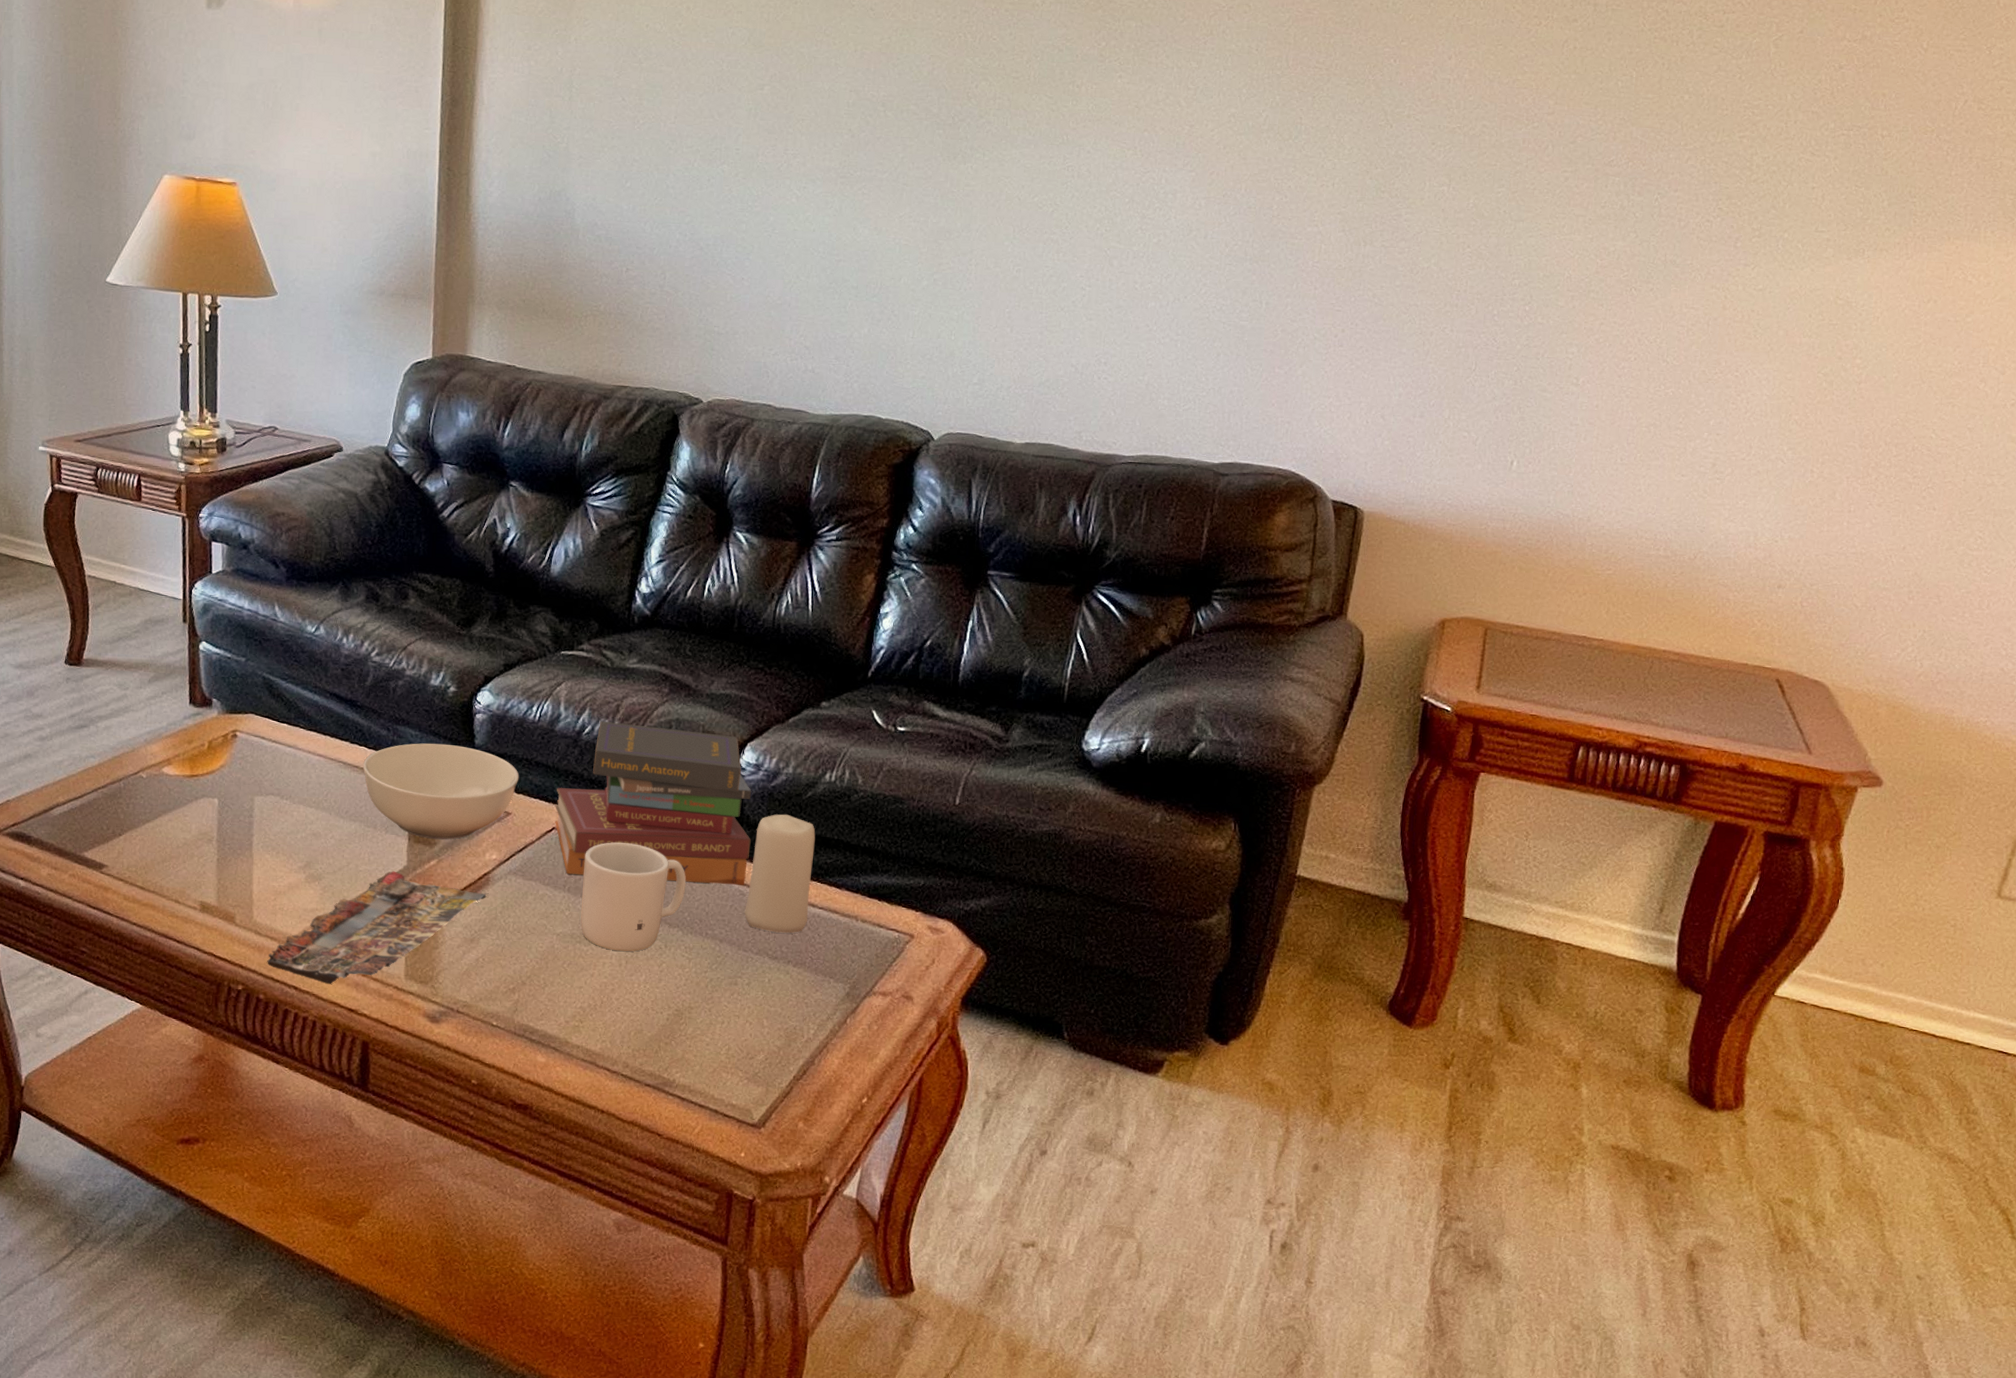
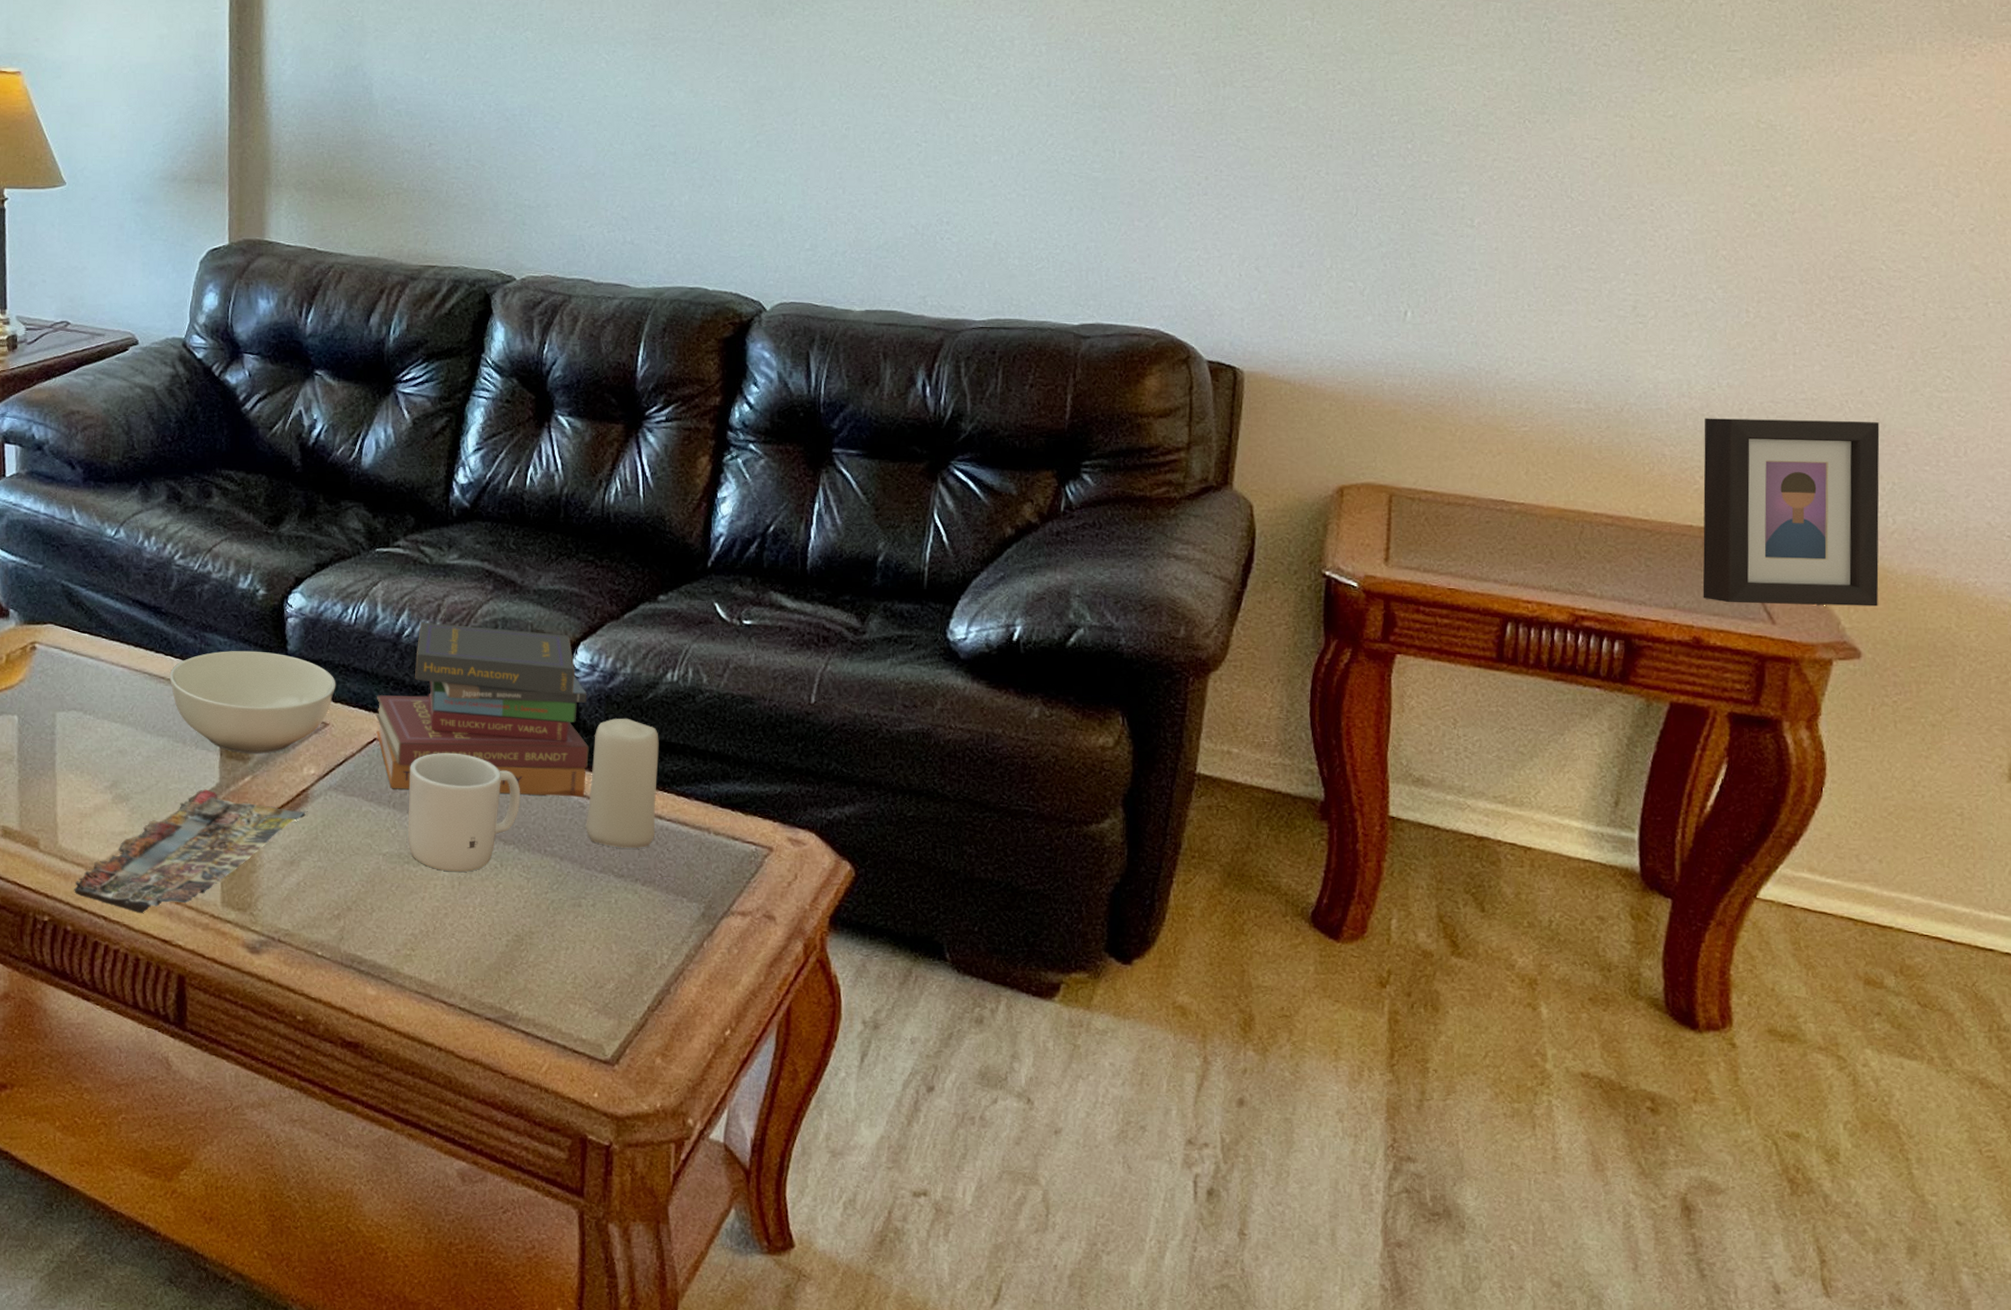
picture frame: none [1751,567,1917,741] -> present [1702,418,1880,607]

